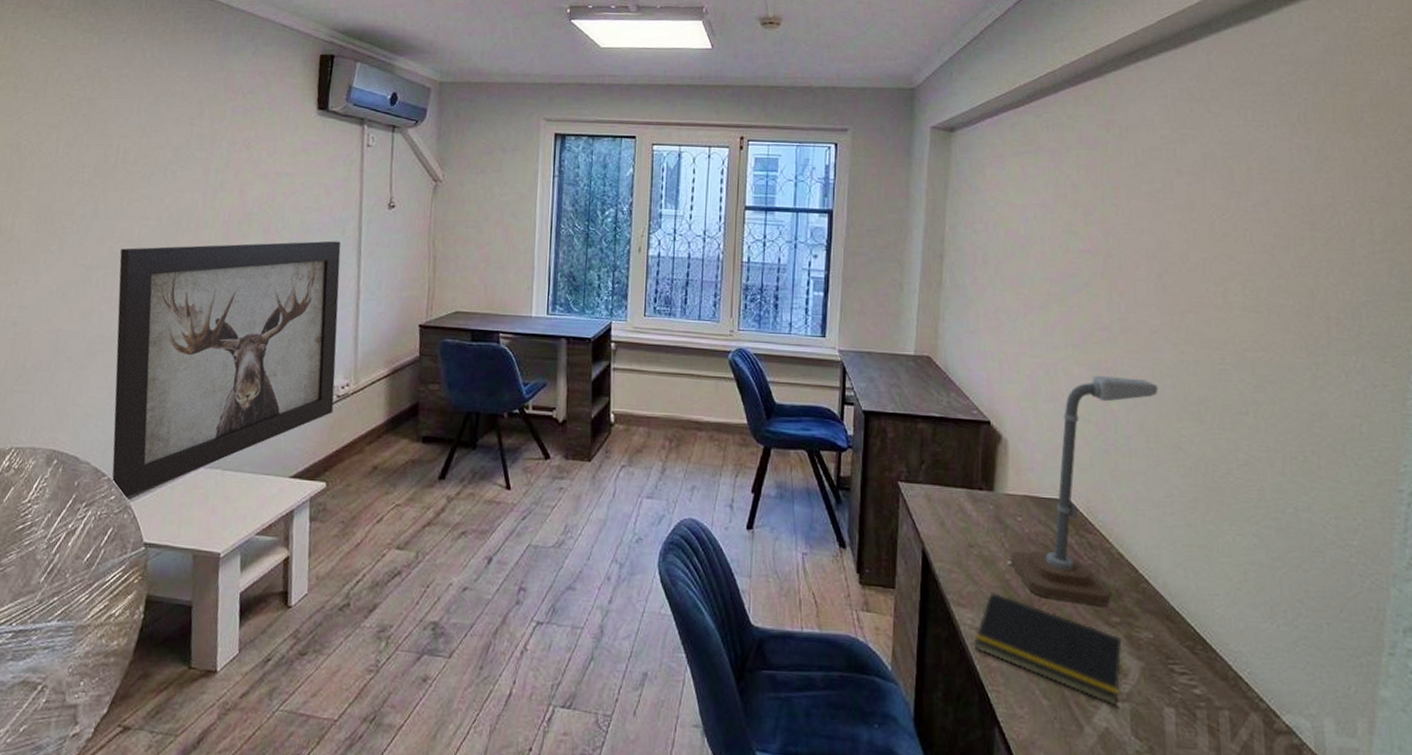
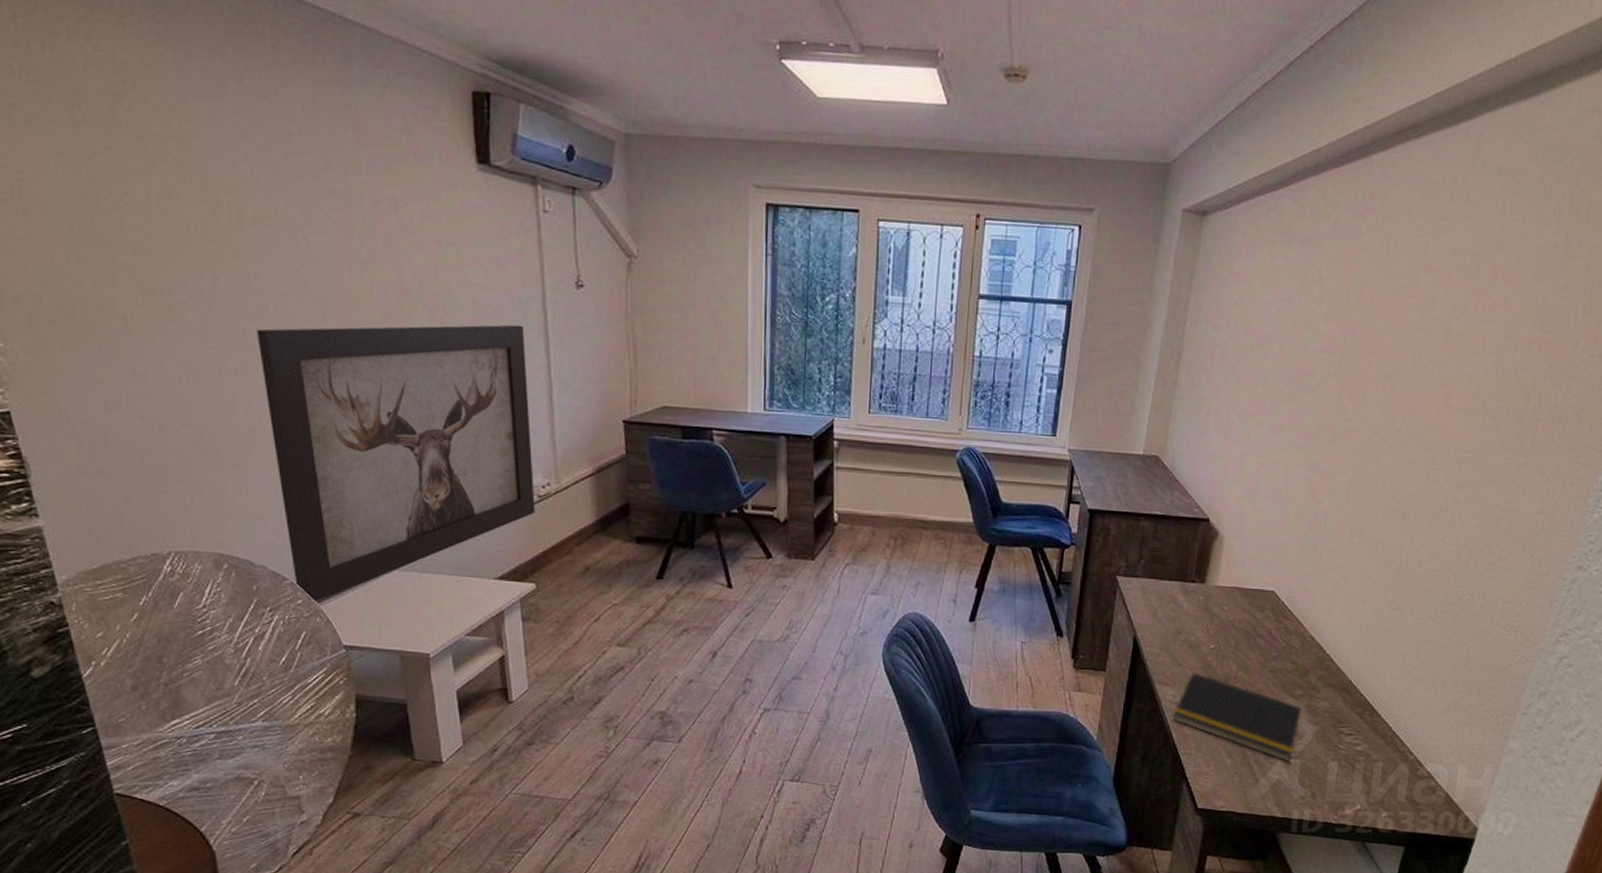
desk lamp: present [1011,375,1159,606] -> none [1214,474,1371,682]

